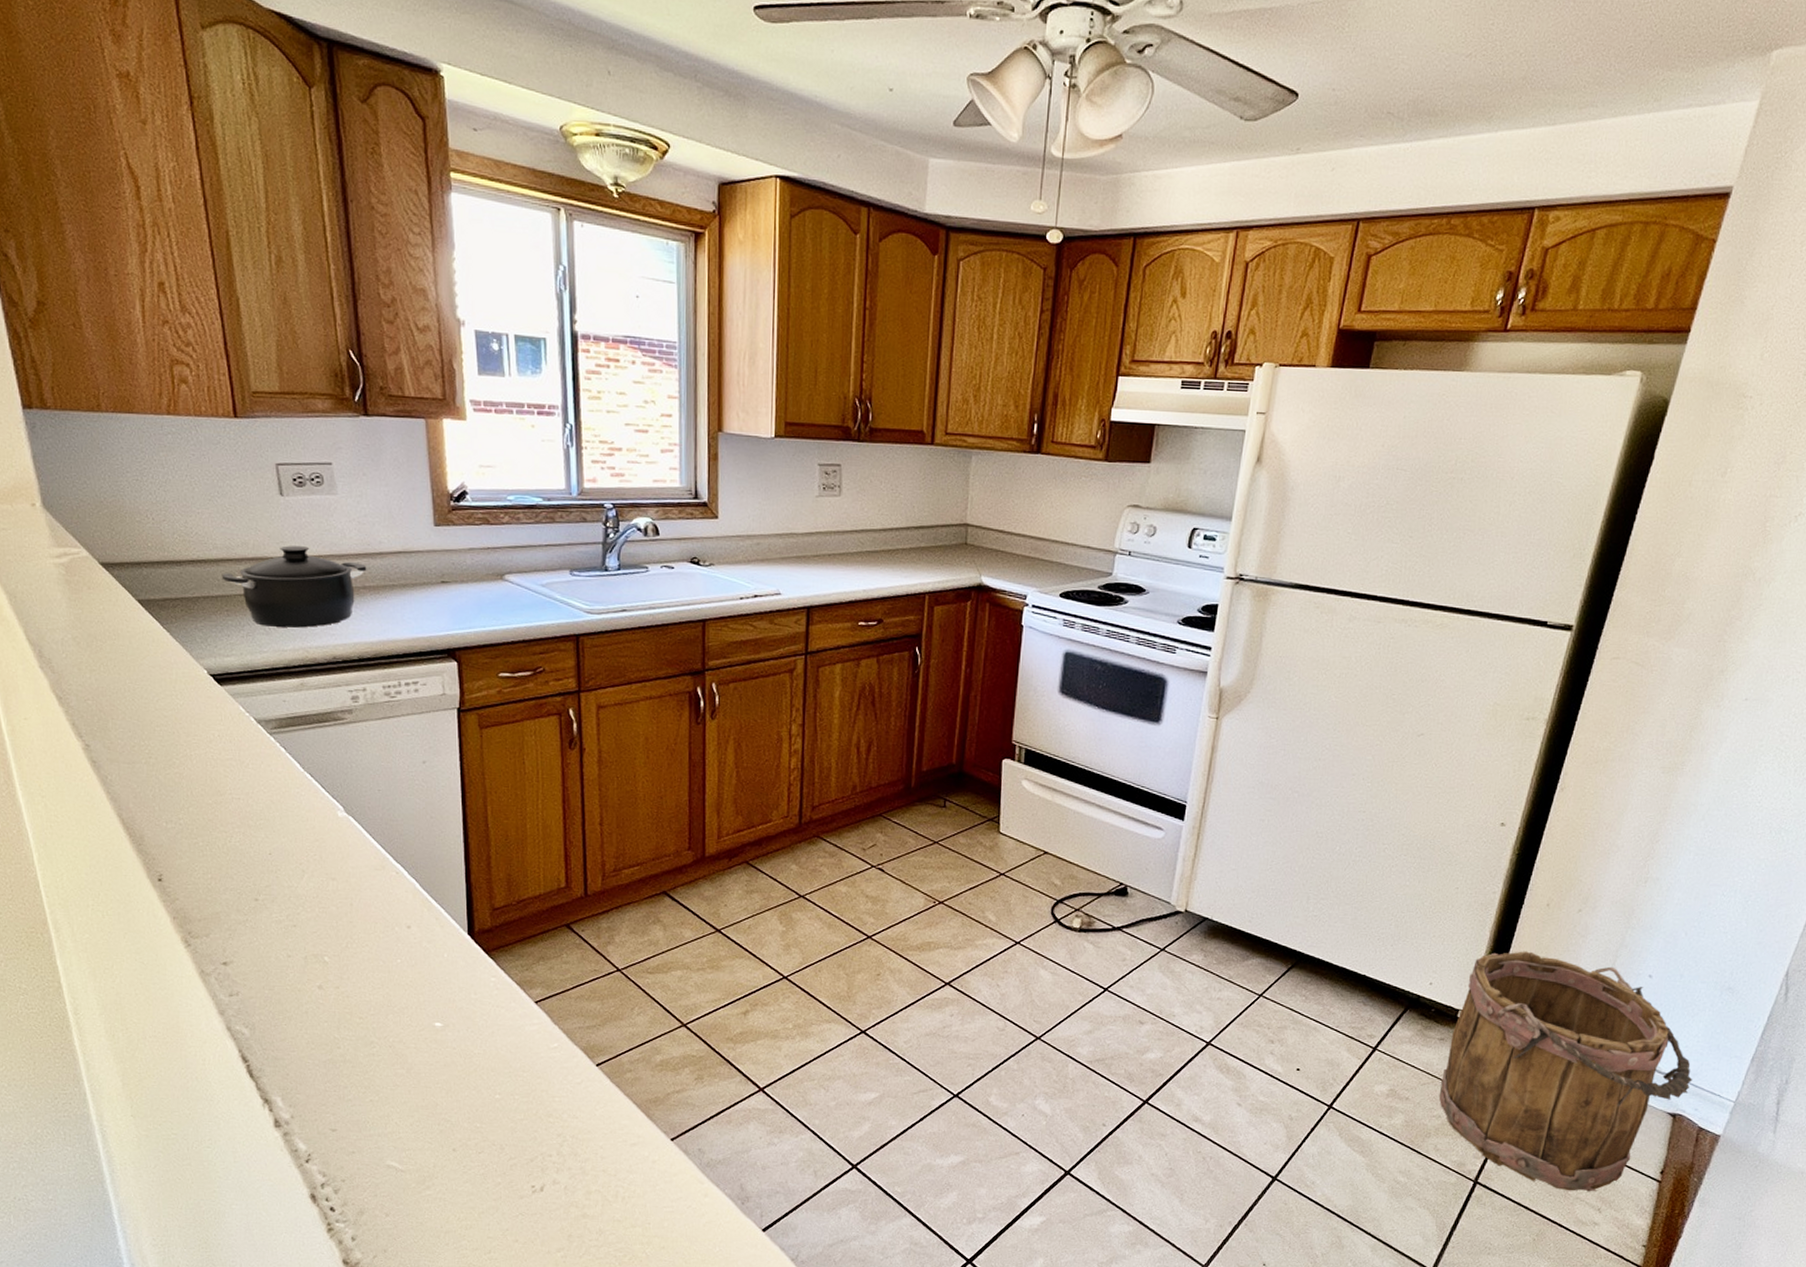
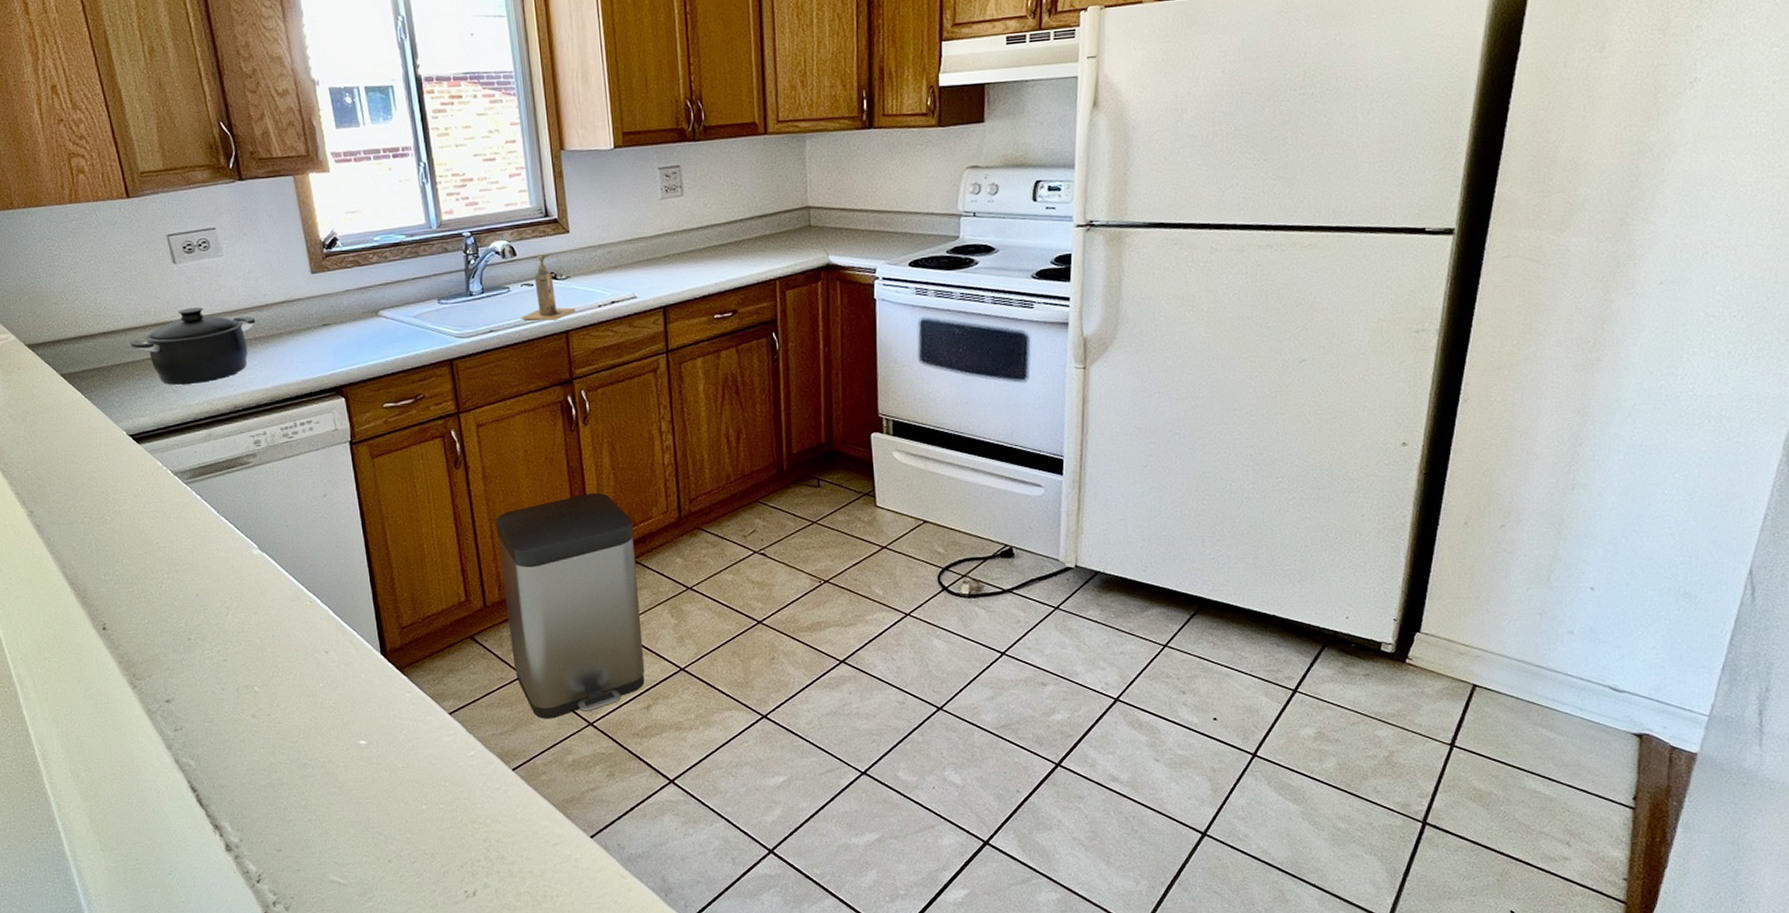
pedal bin: none [606,789,751,1016] -> present [495,492,645,719]
soap dispenser: none [657,537,716,608] -> present [521,254,576,321]
bucket: present [1438,951,1693,1192] -> none [1371,574,1657,826]

